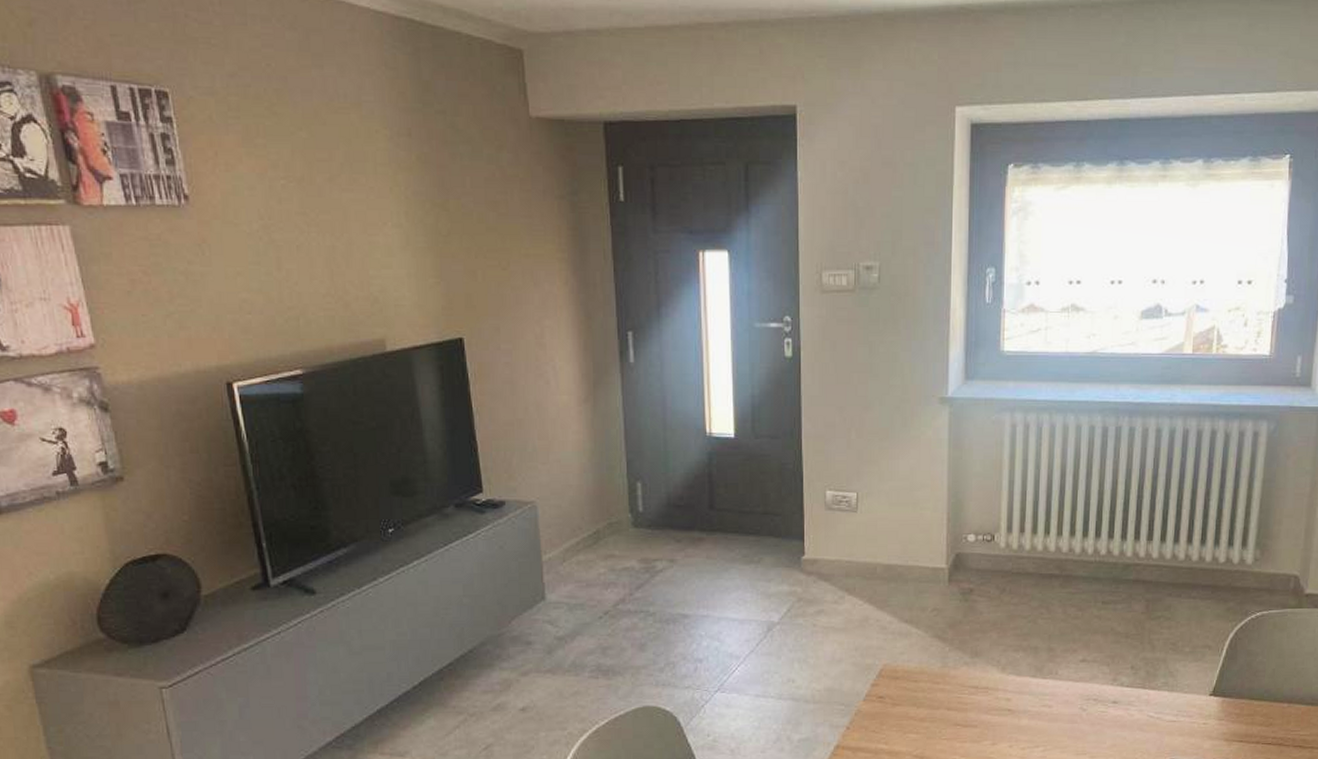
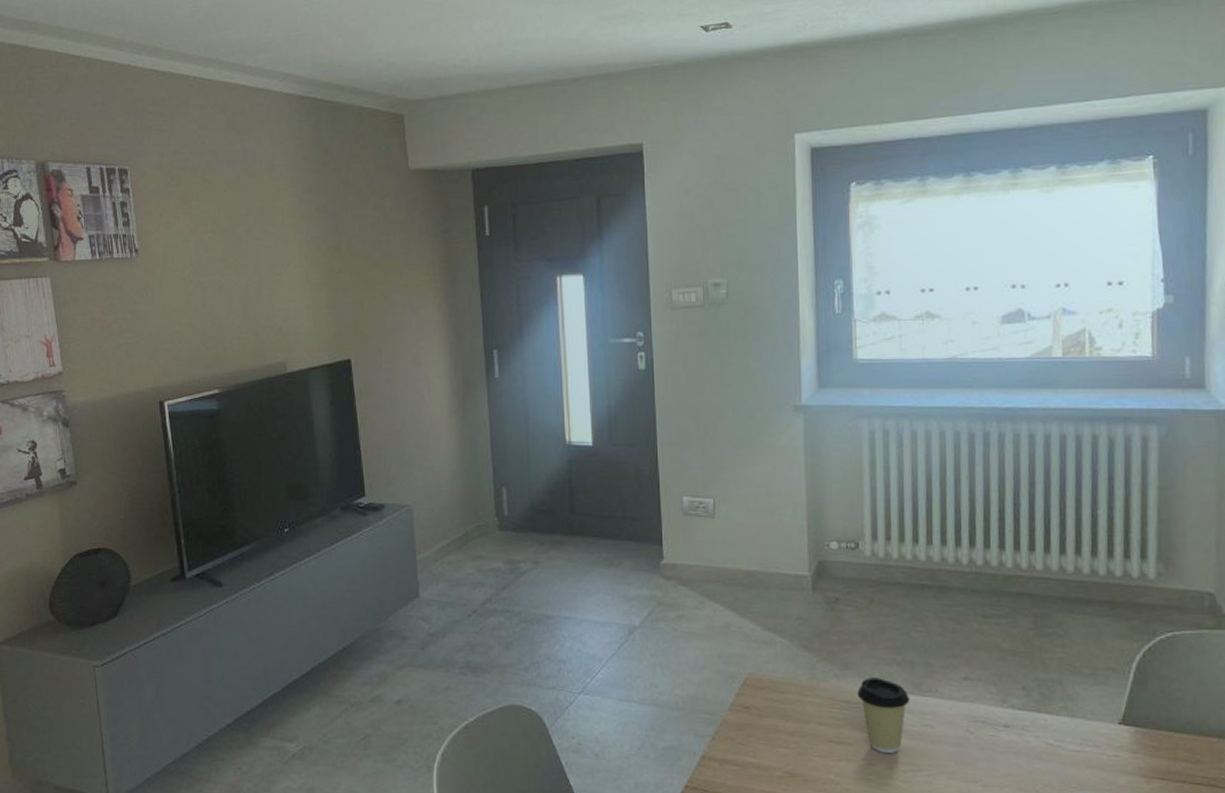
coffee cup: none [985,663,1032,733] -> present [857,678,909,753]

